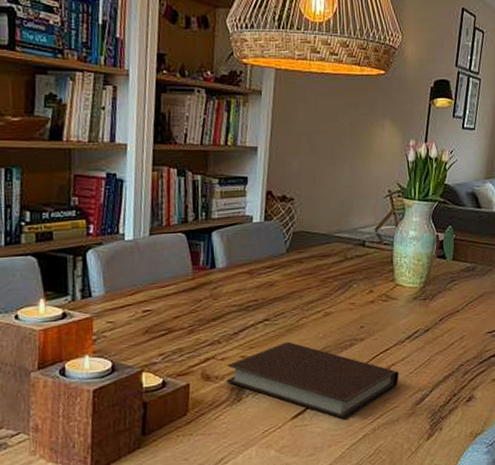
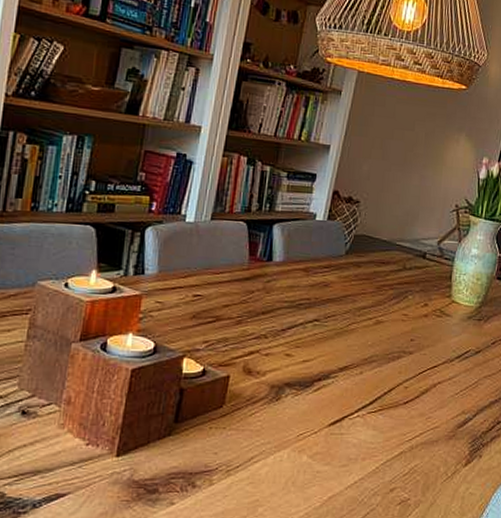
notebook: present [226,341,399,420] -> none [267,345,444,433]

